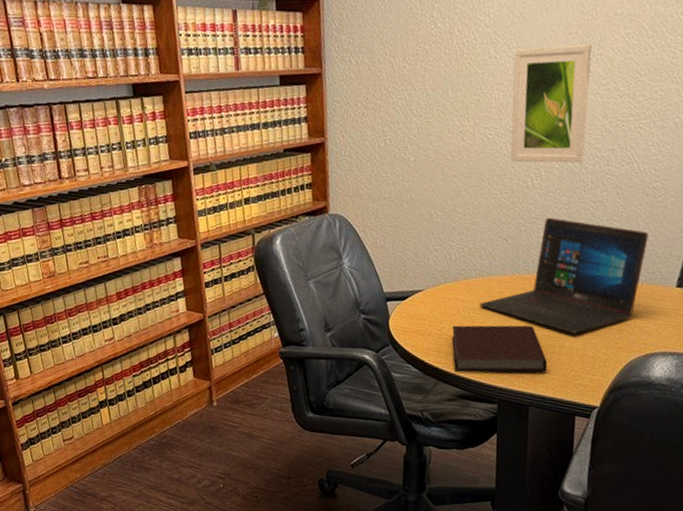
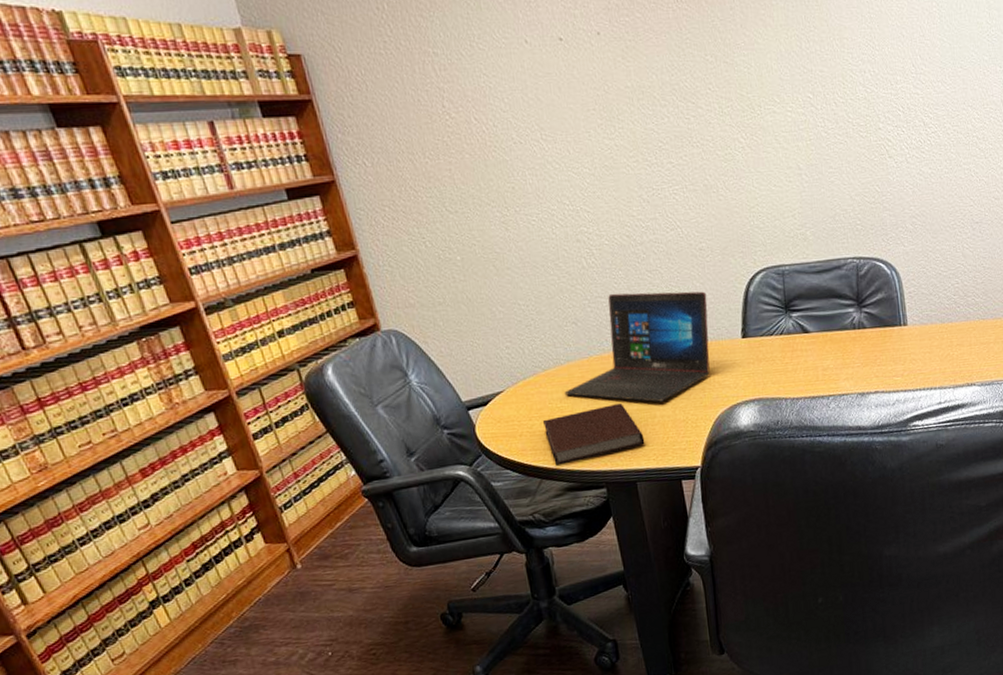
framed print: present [510,44,592,163] -> none [537,120,631,245]

